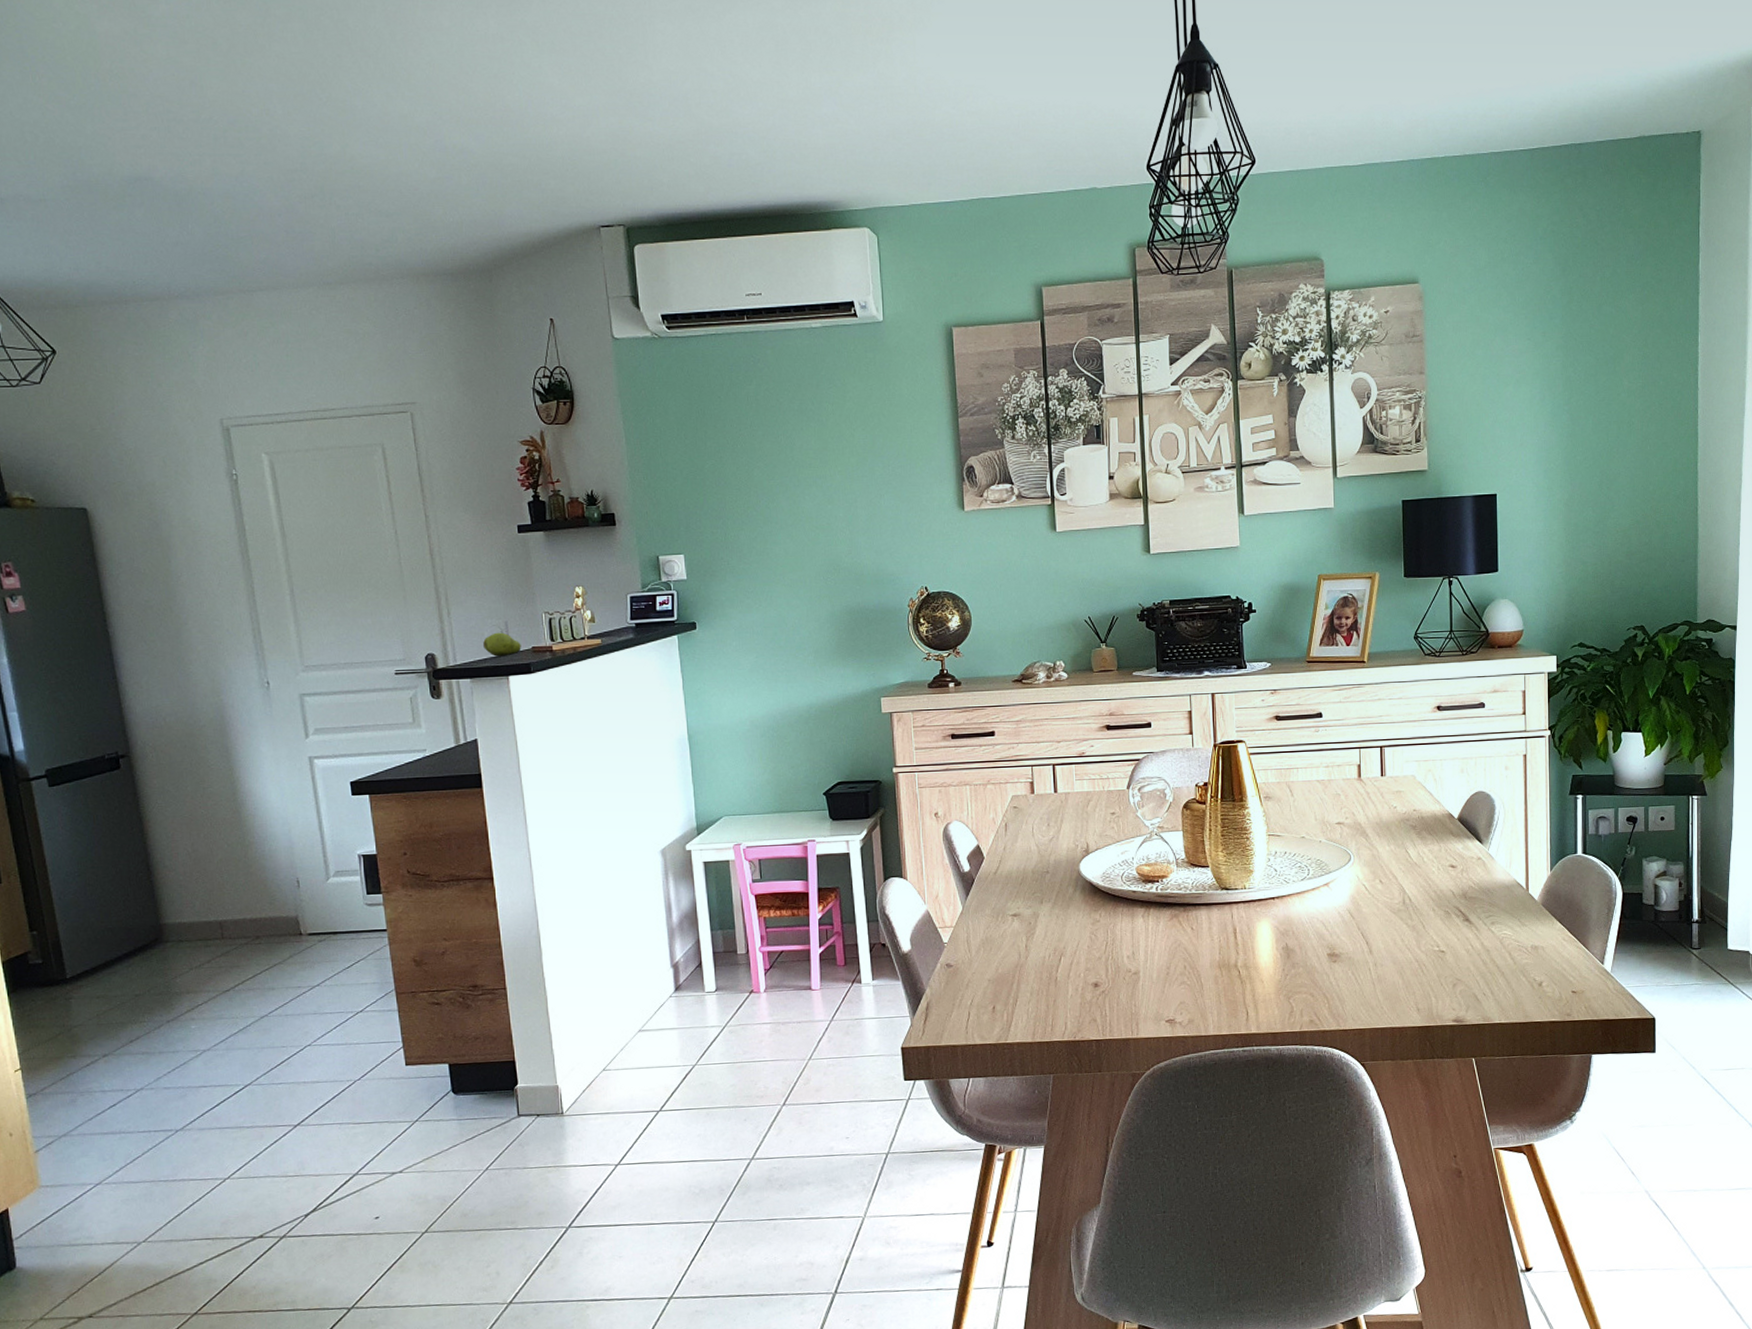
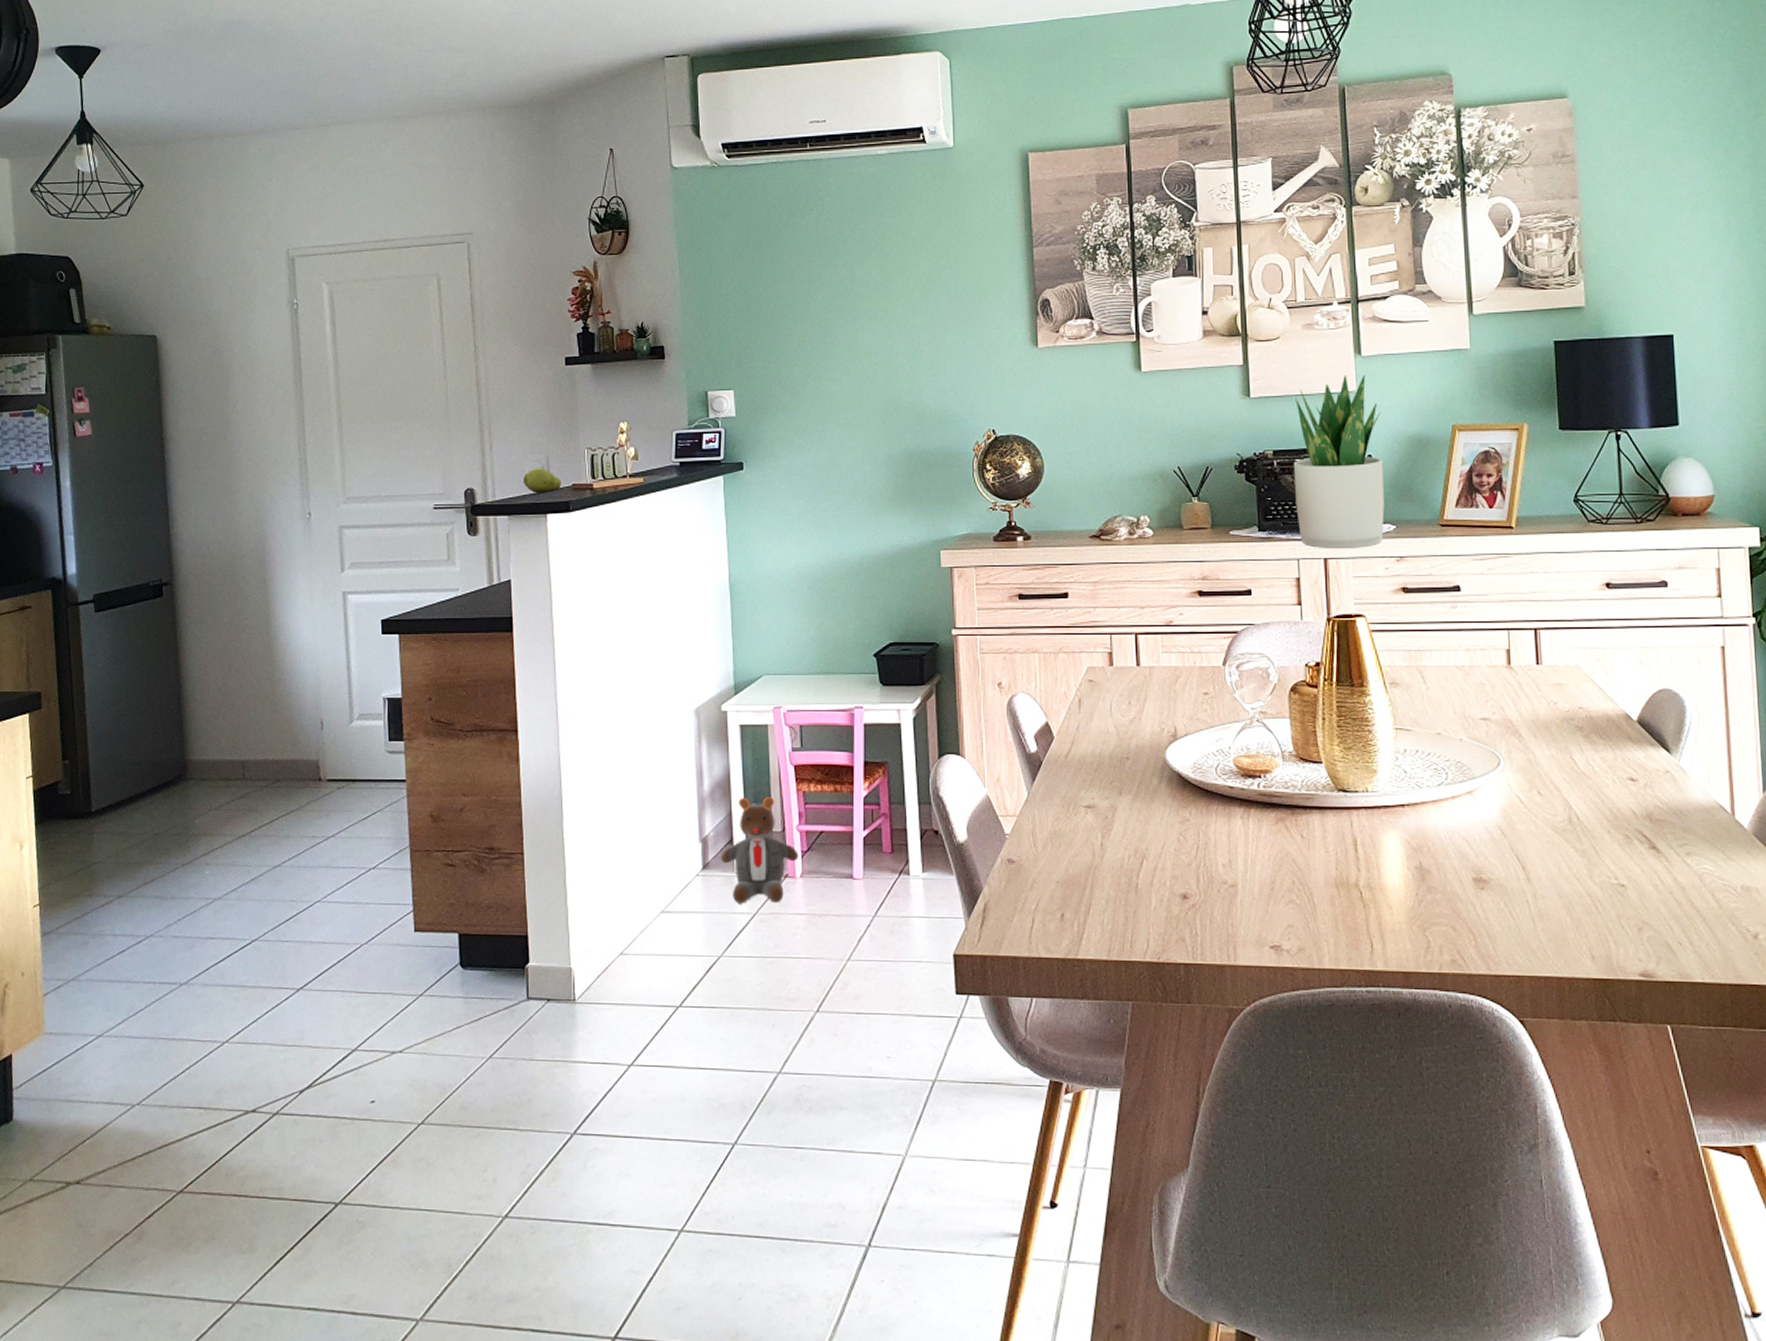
teddy bear: none [691,923,762,1019] -> present [721,796,799,904]
planter: none [1186,532,1262,686] -> present [1293,374,1385,549]

